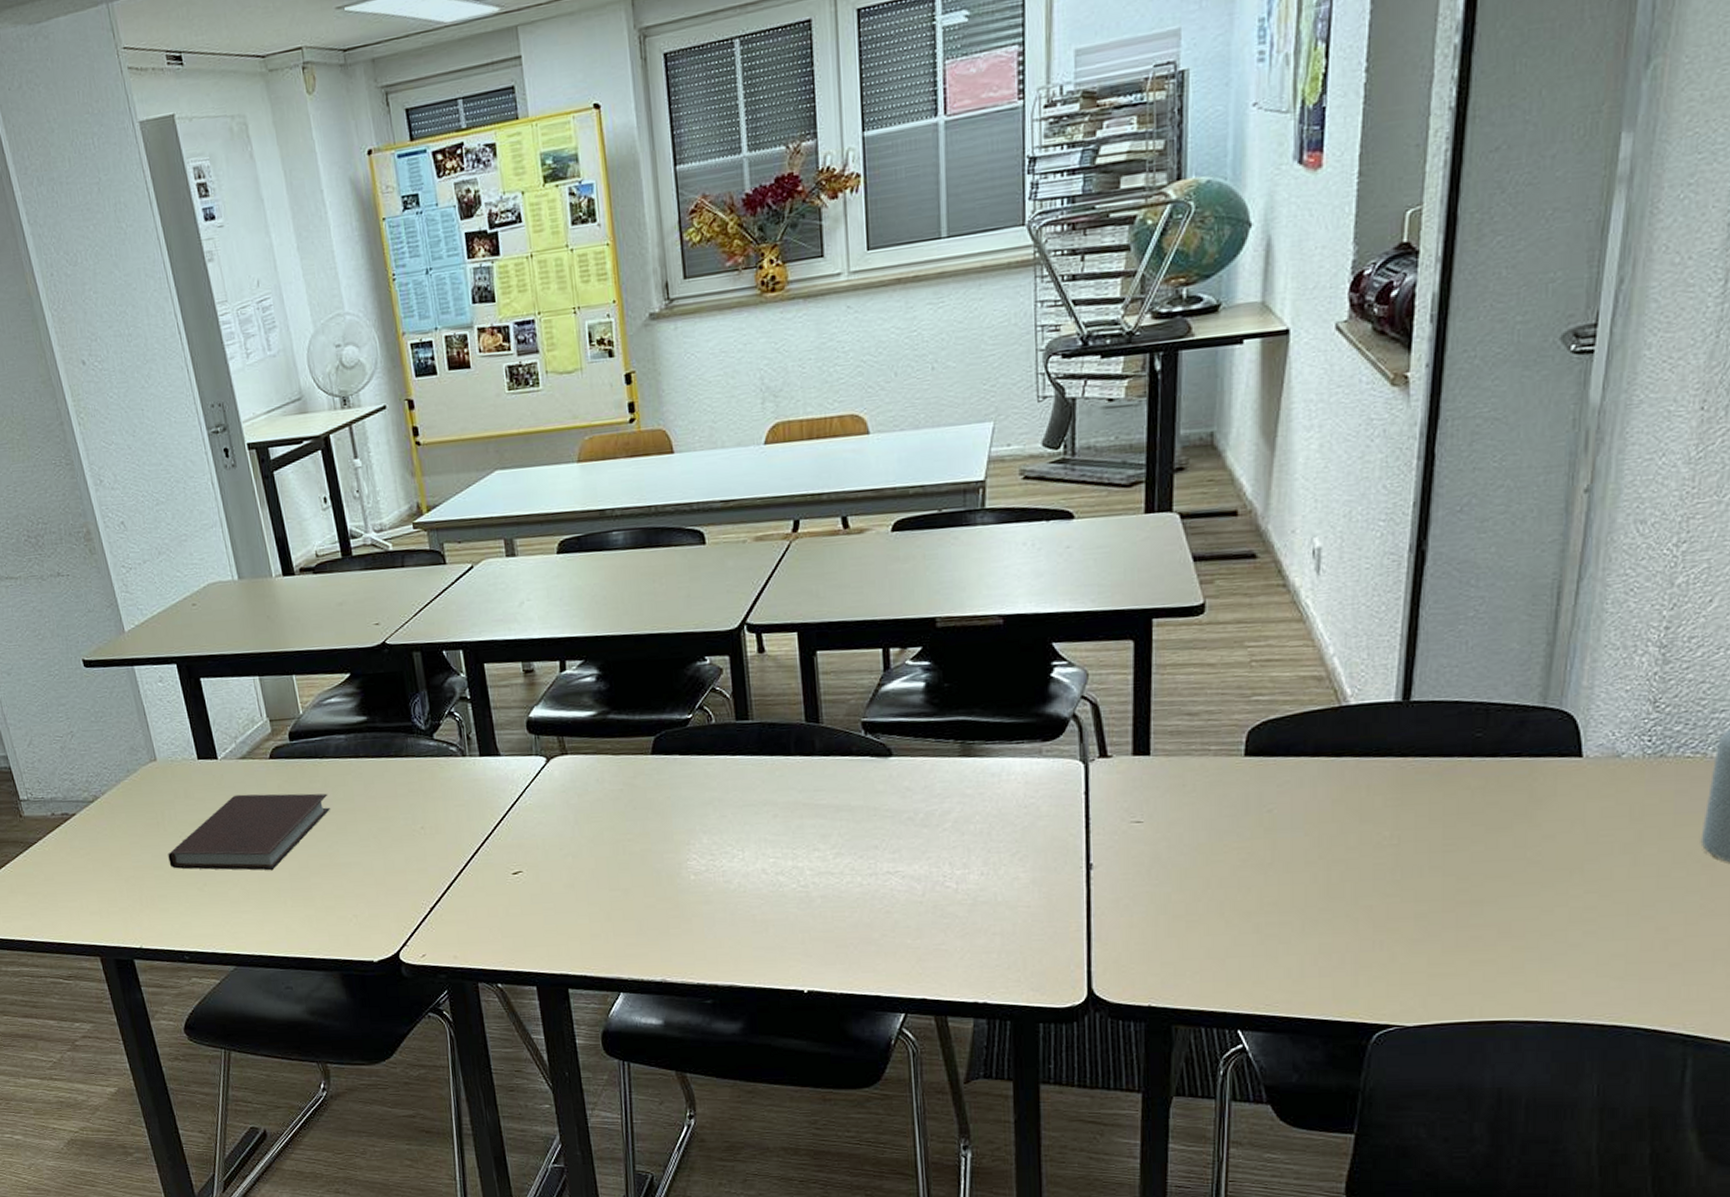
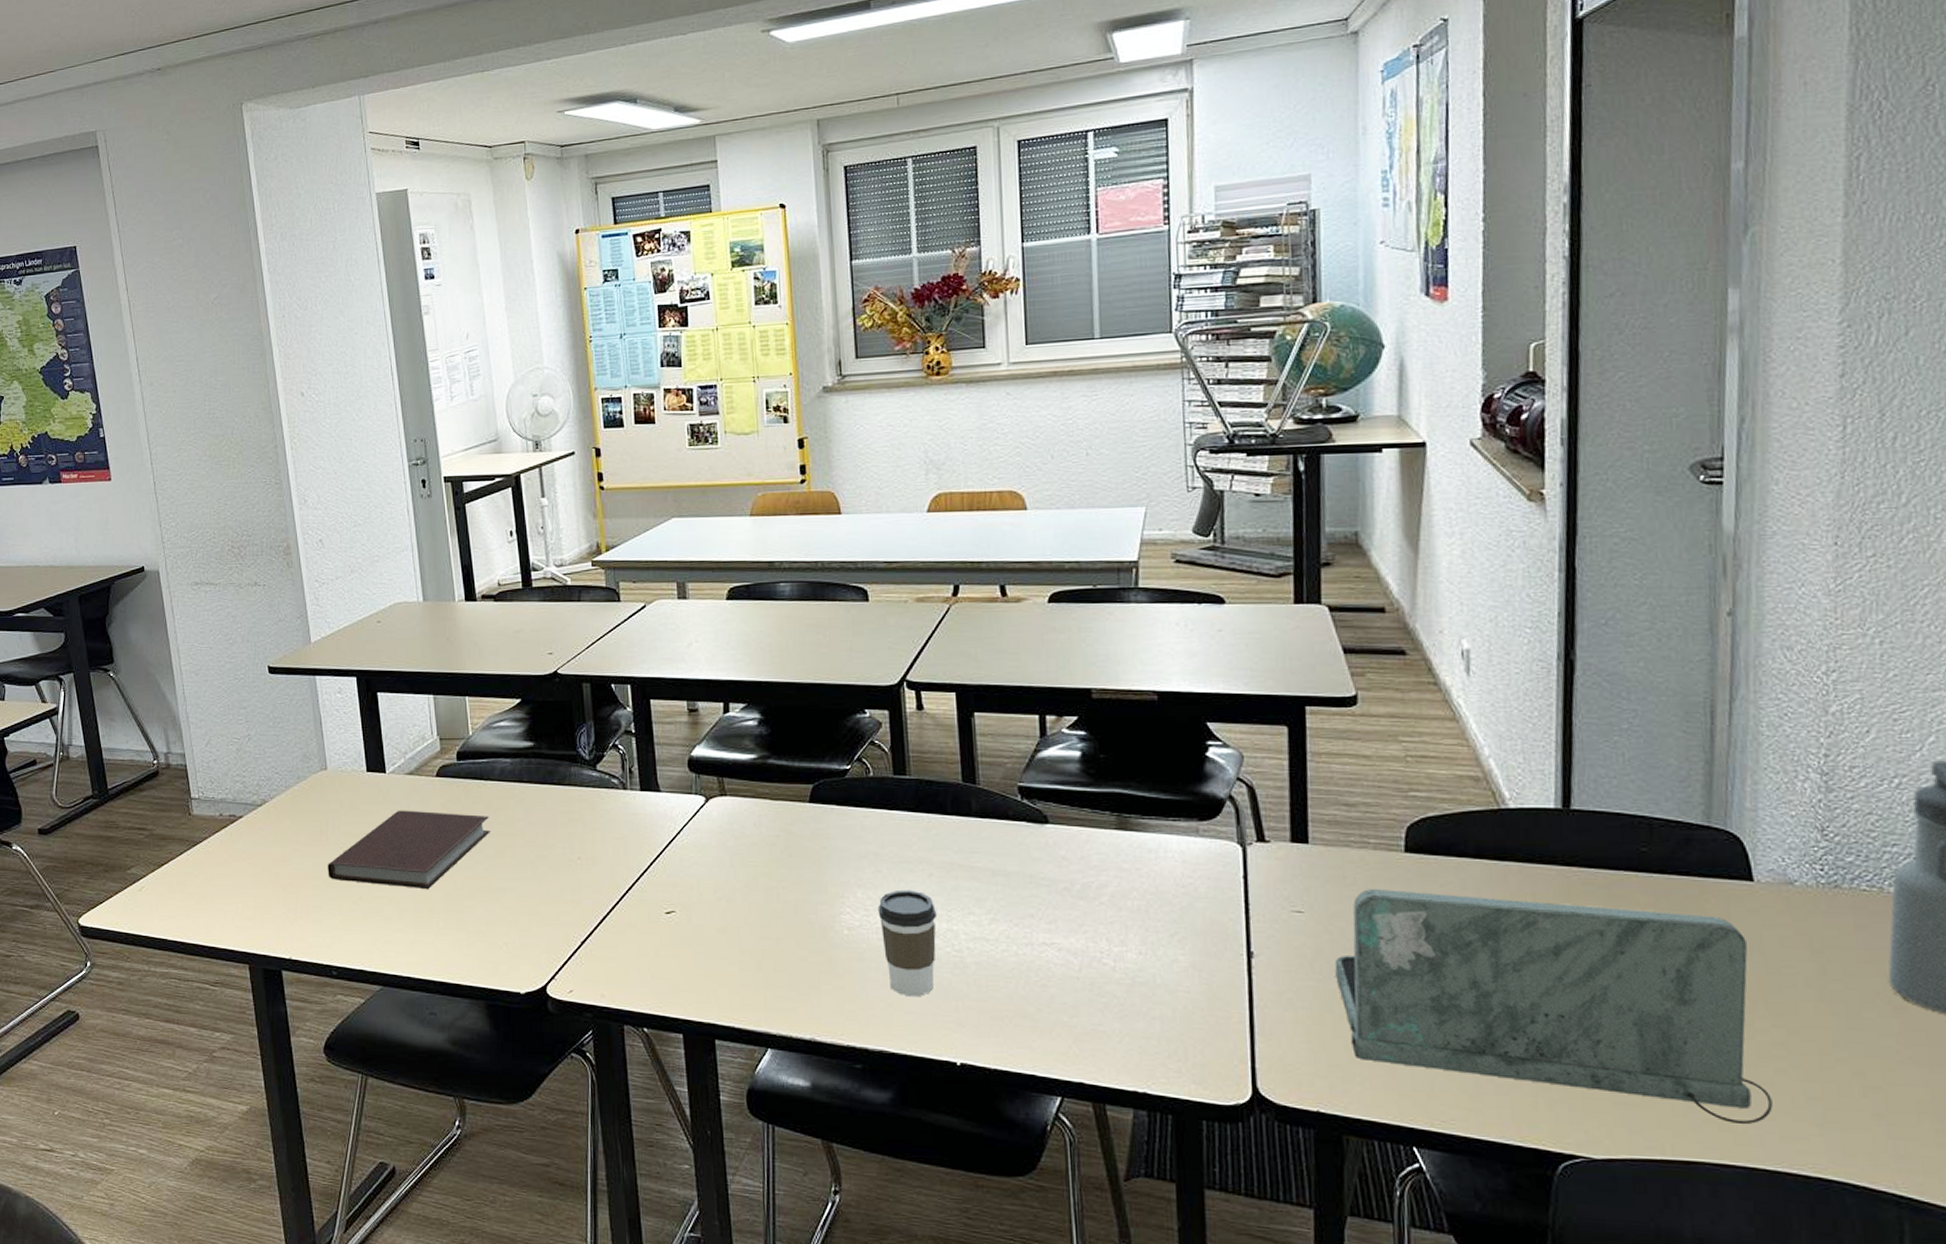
coffee cup: none [723,831,783,933] -> present [877,889,938,997]
laptop: none [1171,793,1578,985] -> present [1334,889,1773,1125]

